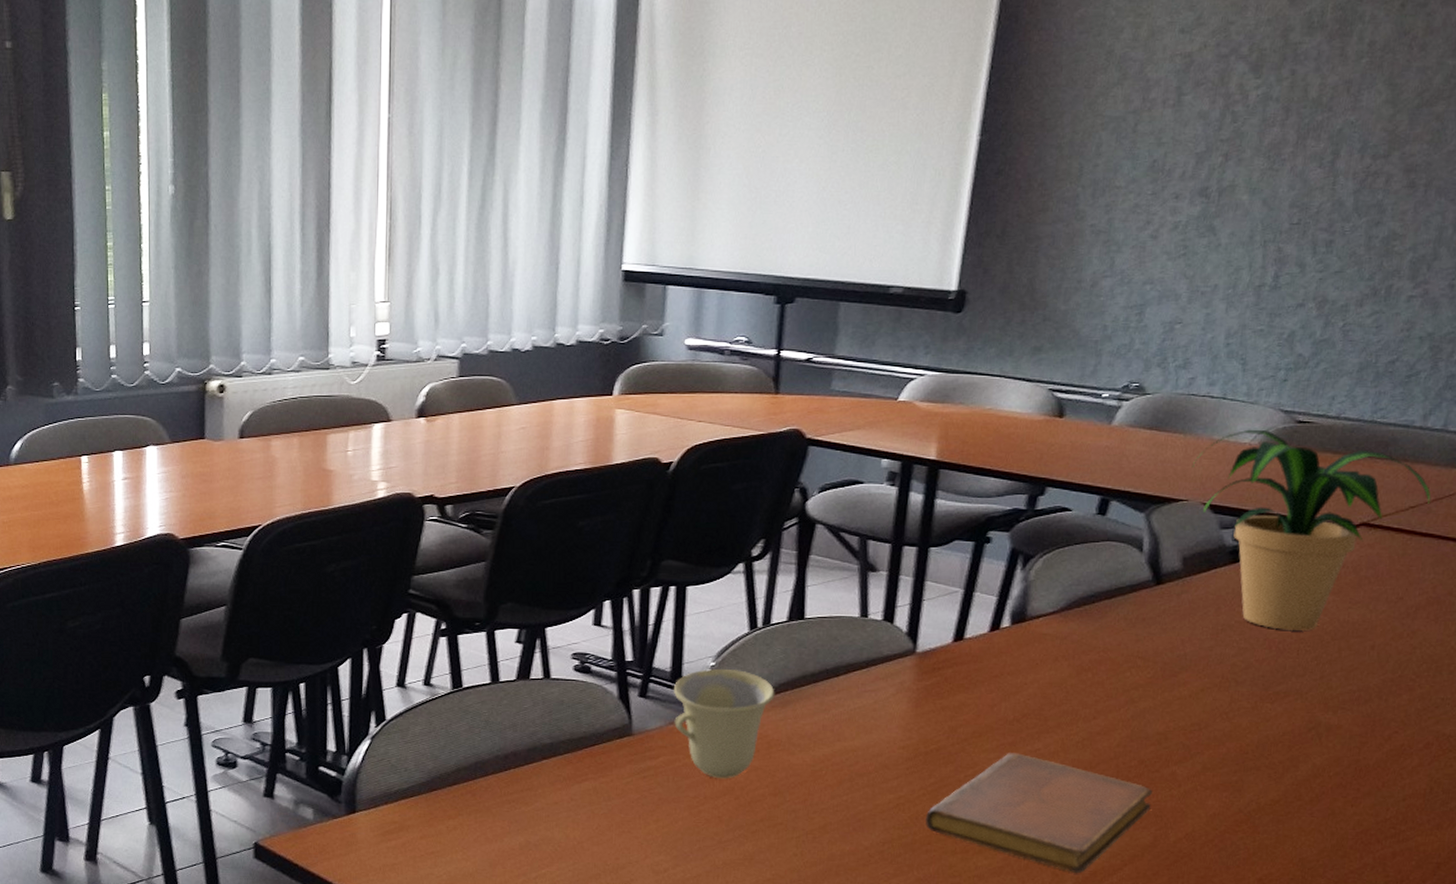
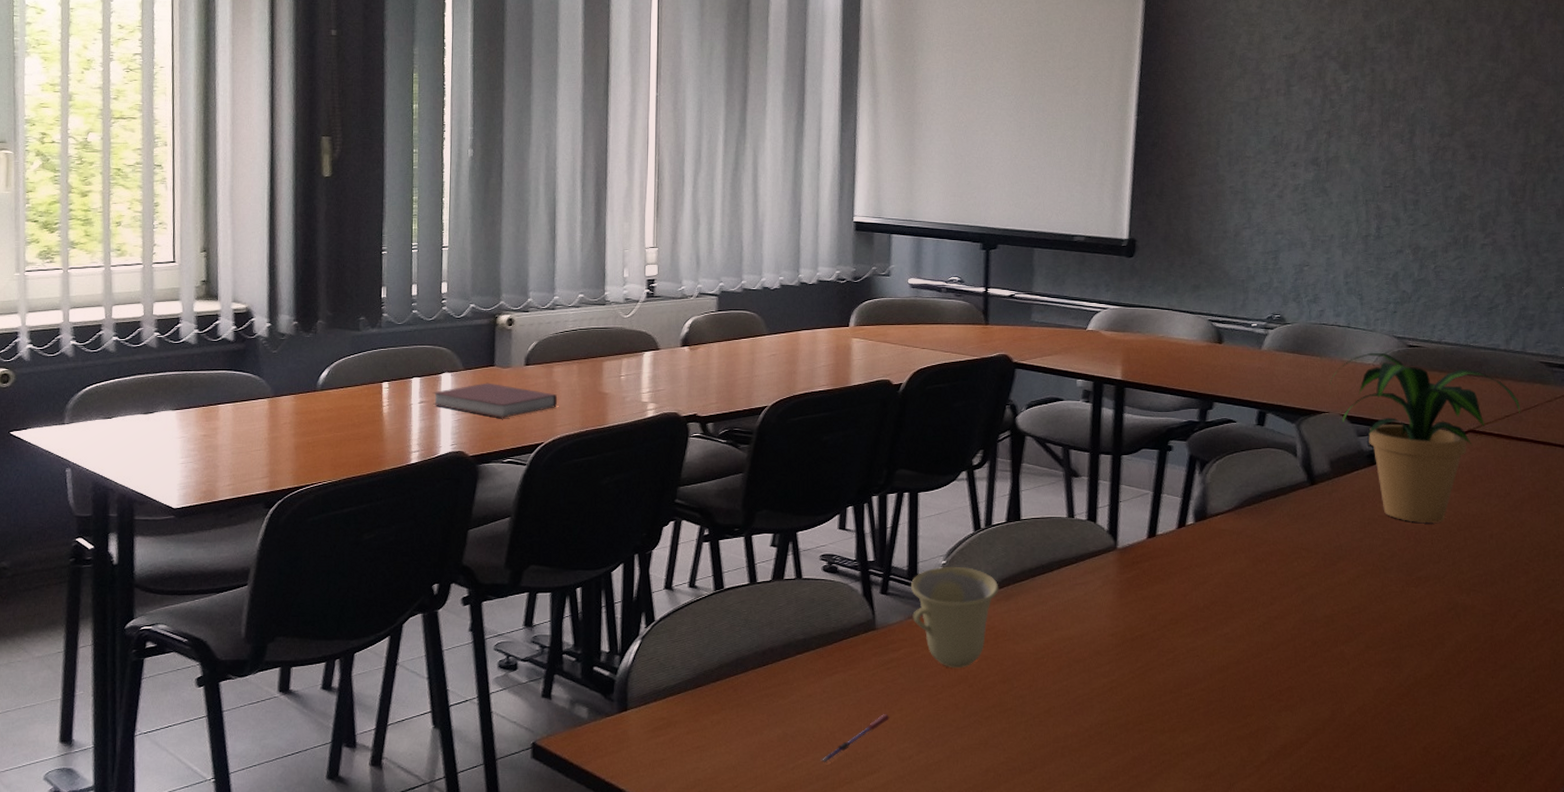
notebook: none [137,457,277,497] -> present [432,382,558,418]
pen: none [566,825,644,874] -> present [821,714,890,763]
notebook: present [926,753,1152,873] -> none [1136,637,1326,747]

